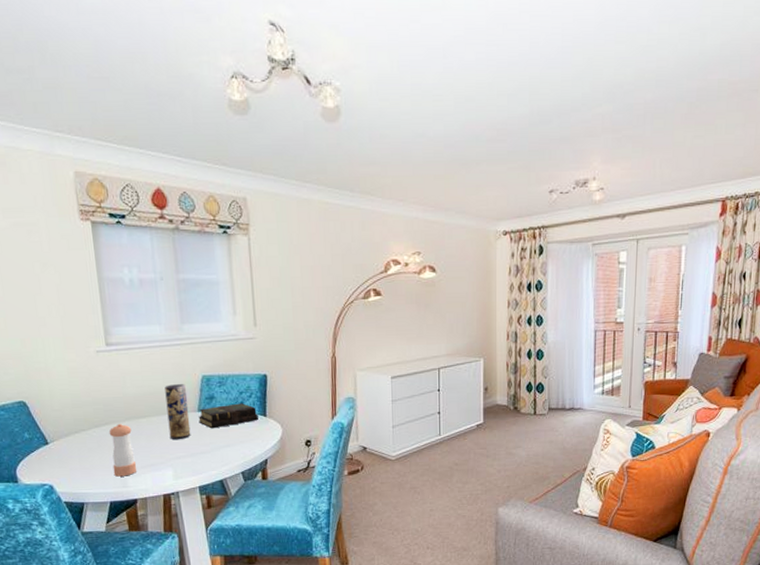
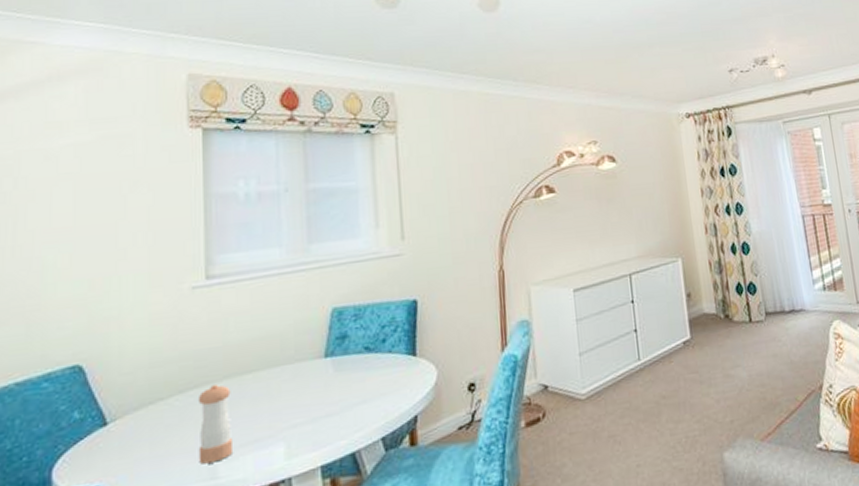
vase: present [165,384,191,439] -> none [281,321,314,400]
book: present [198,403,258,429] -> none [325,340,406,380]

